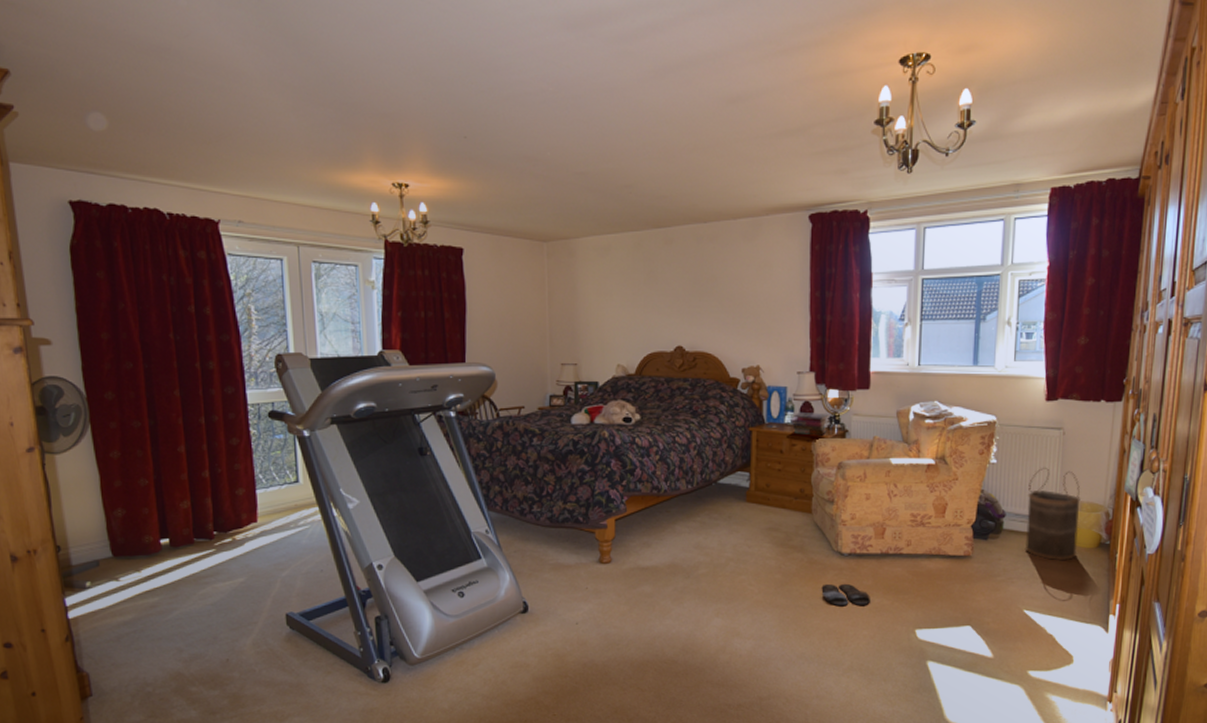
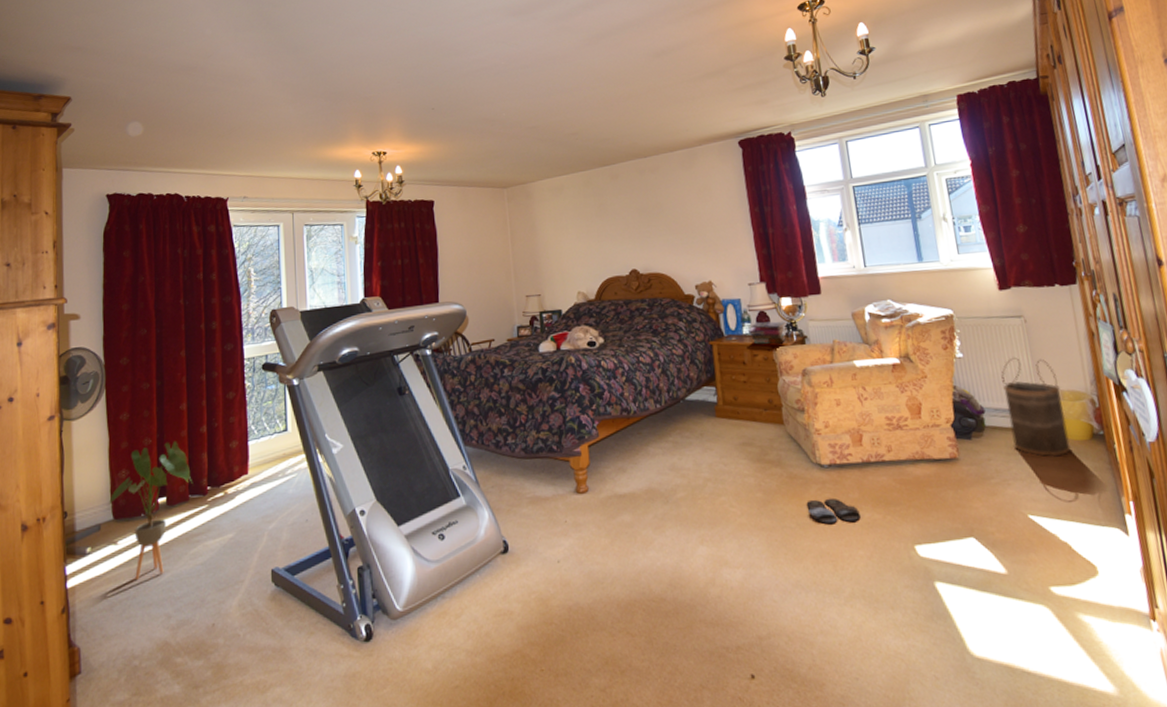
house plant: none [105,484,198,615] -> present [108,441,193,580]

